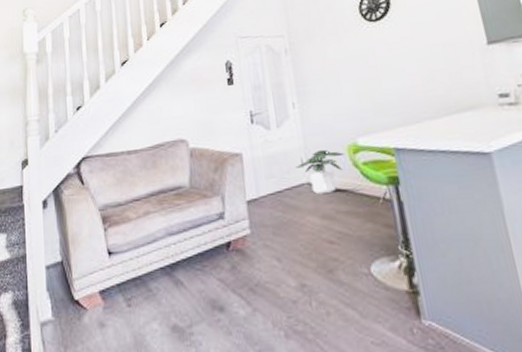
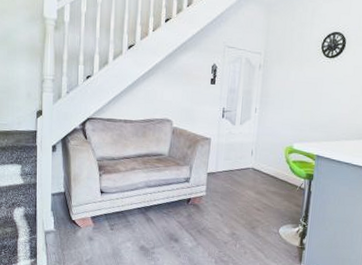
potted plant: present [295,149,345,194] -> none [246,146,282,177]

